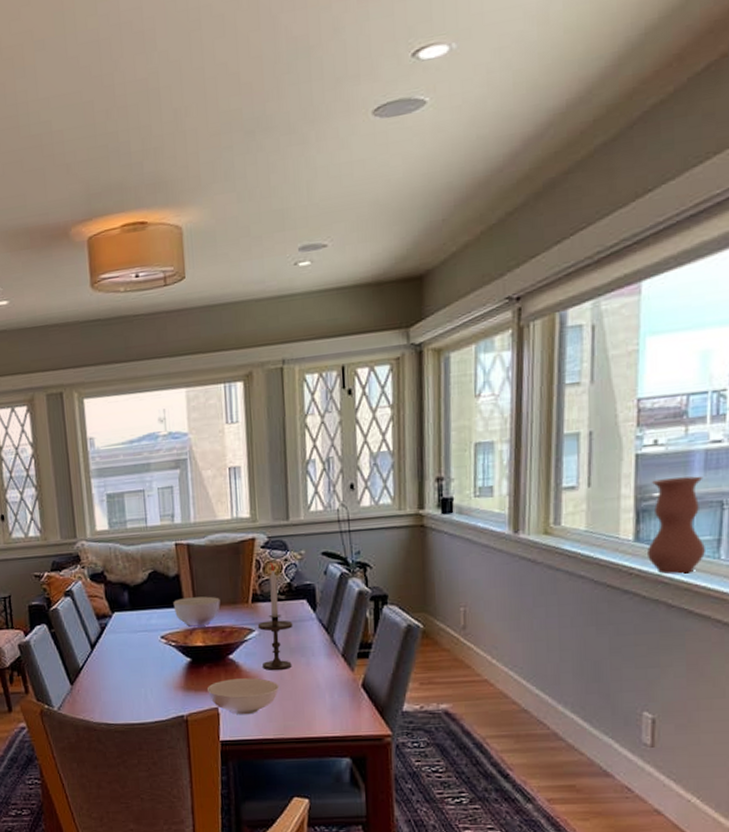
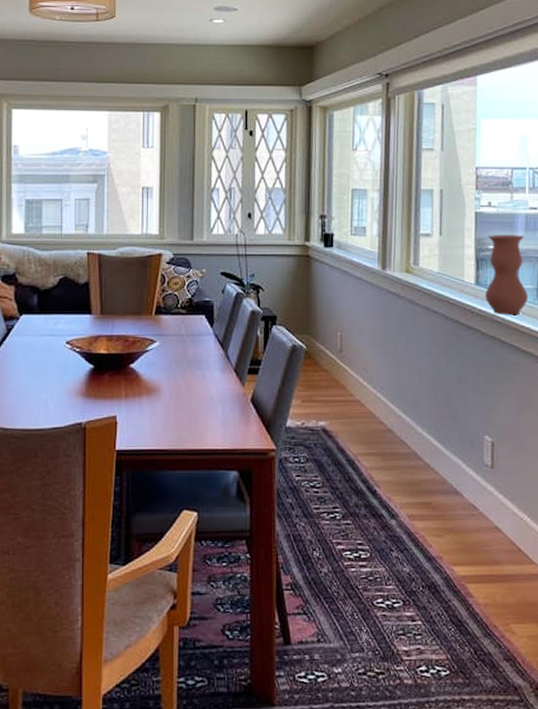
bowl: present [173,596,221,627] -> none [81,305,126,334]
bowl: present [206,678,280,715] -> none [106,388,176,425]
candlestick: present [257,561,294,671] -> none [159,277,192,382]

